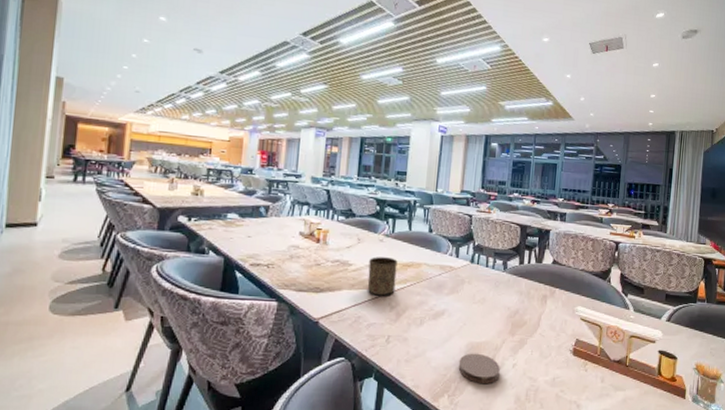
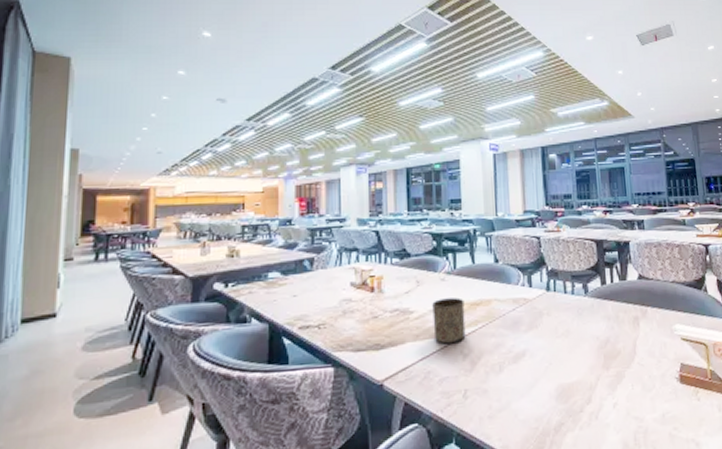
coaster: present [458,353,500,383] -> none [550,396,600,433]

